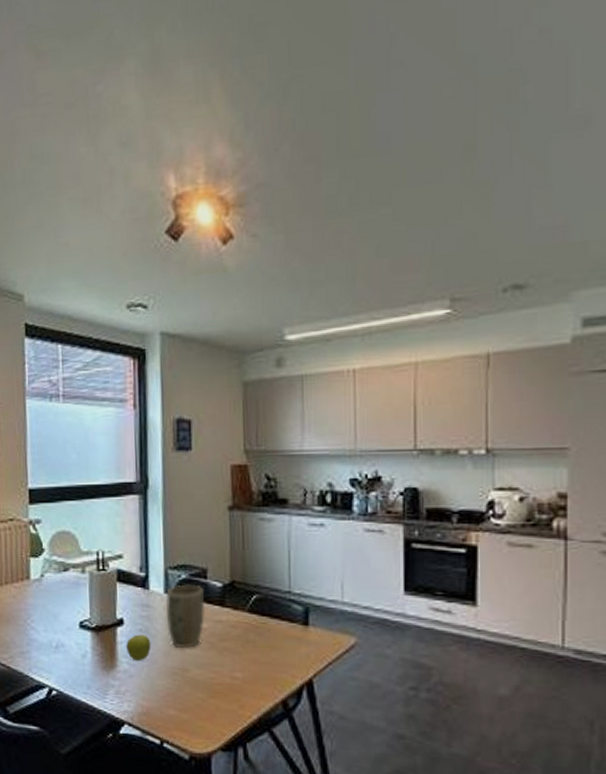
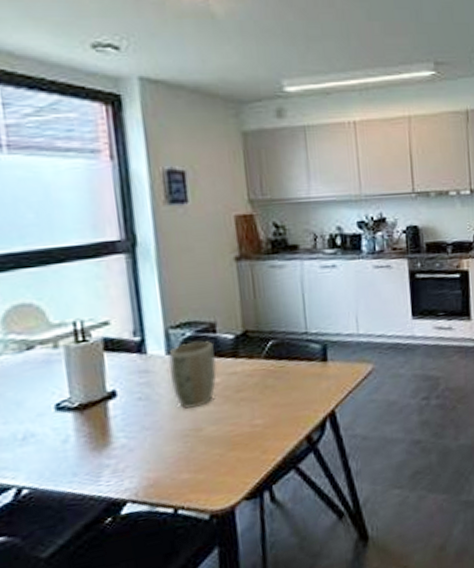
fruit: present [126,634,151,662] -> none [122,402,155,433]

